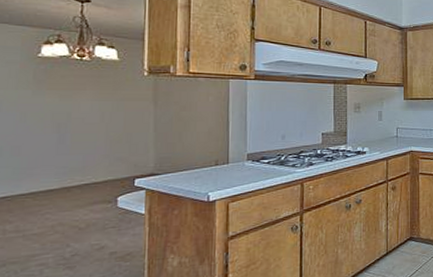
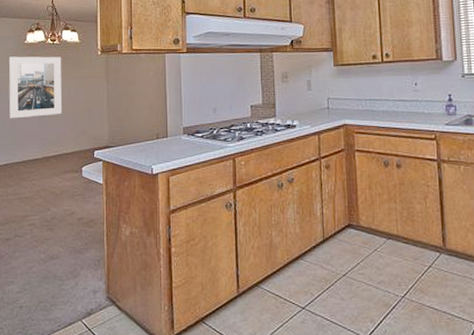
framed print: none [10,71,93,144] -> present [8,56,63,119]

